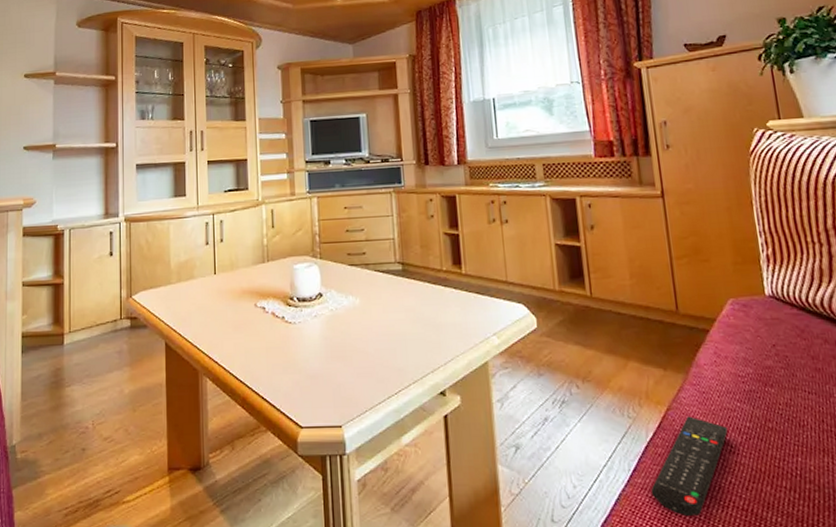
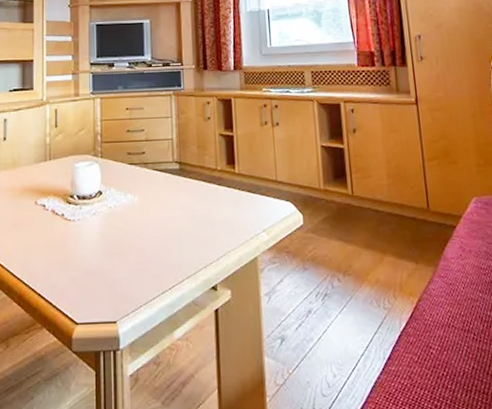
remote control: present [650,416,728,517] -> none [403,306,471,402]

